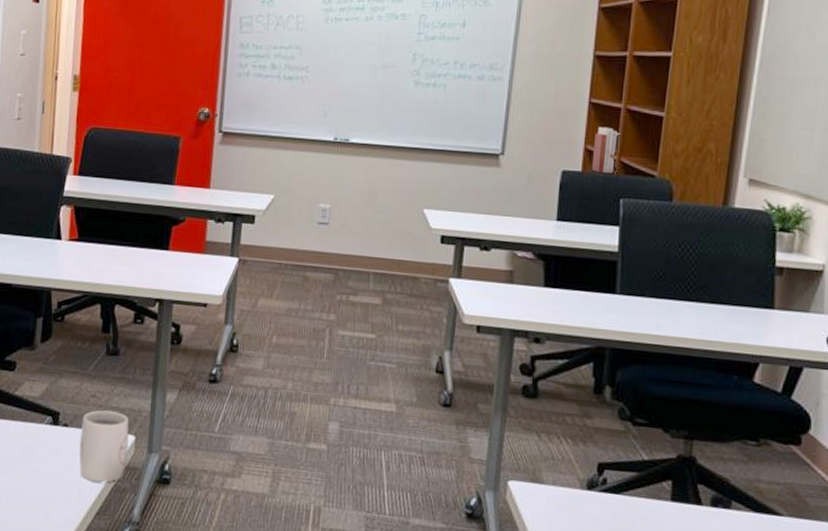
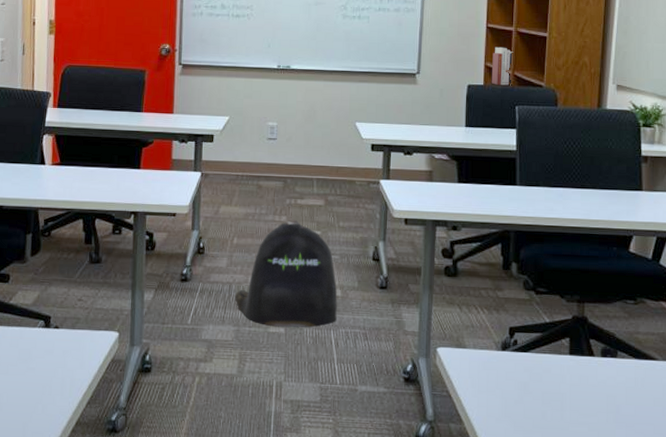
mug: present [79,410,129,483] -> none [69,312,113,376]
backpack: none [269,318,392,446] -> present [234,219,338,327]

